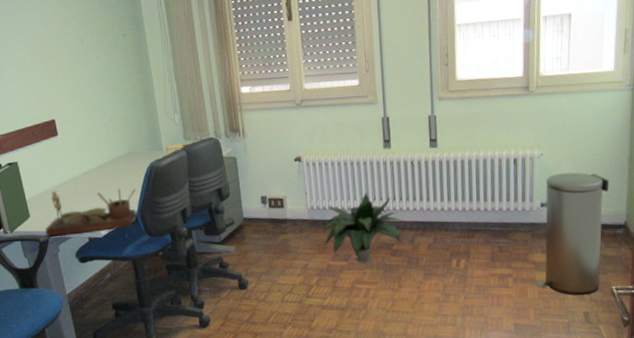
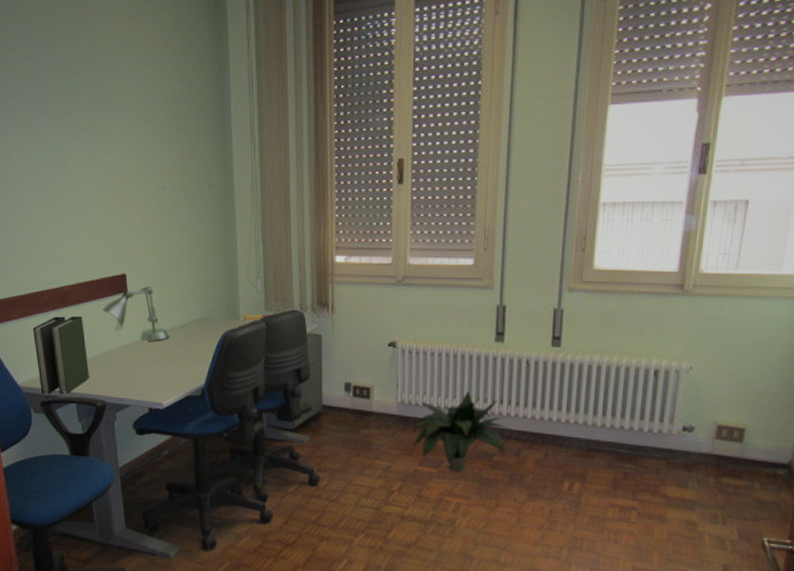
desk lamp: none [34,128,101,179] -> present [100,286,169,342]
desk organizer: present [45,188,137,237] -> none [103,352,206,403]
pedal bin: present [535,172,609,295] -> none [665,393,775,543]

